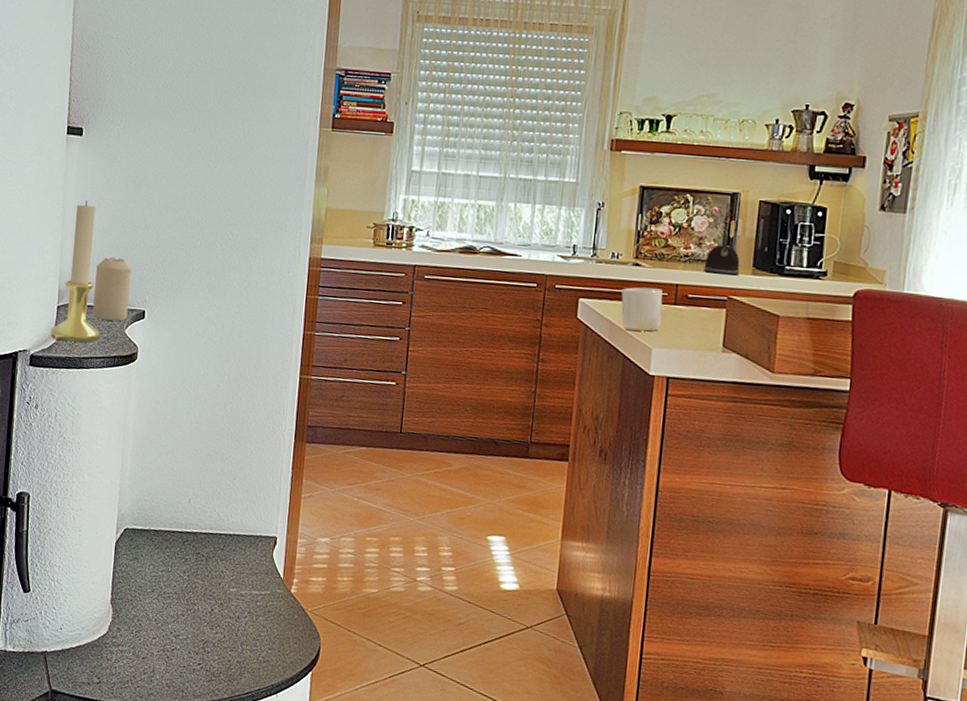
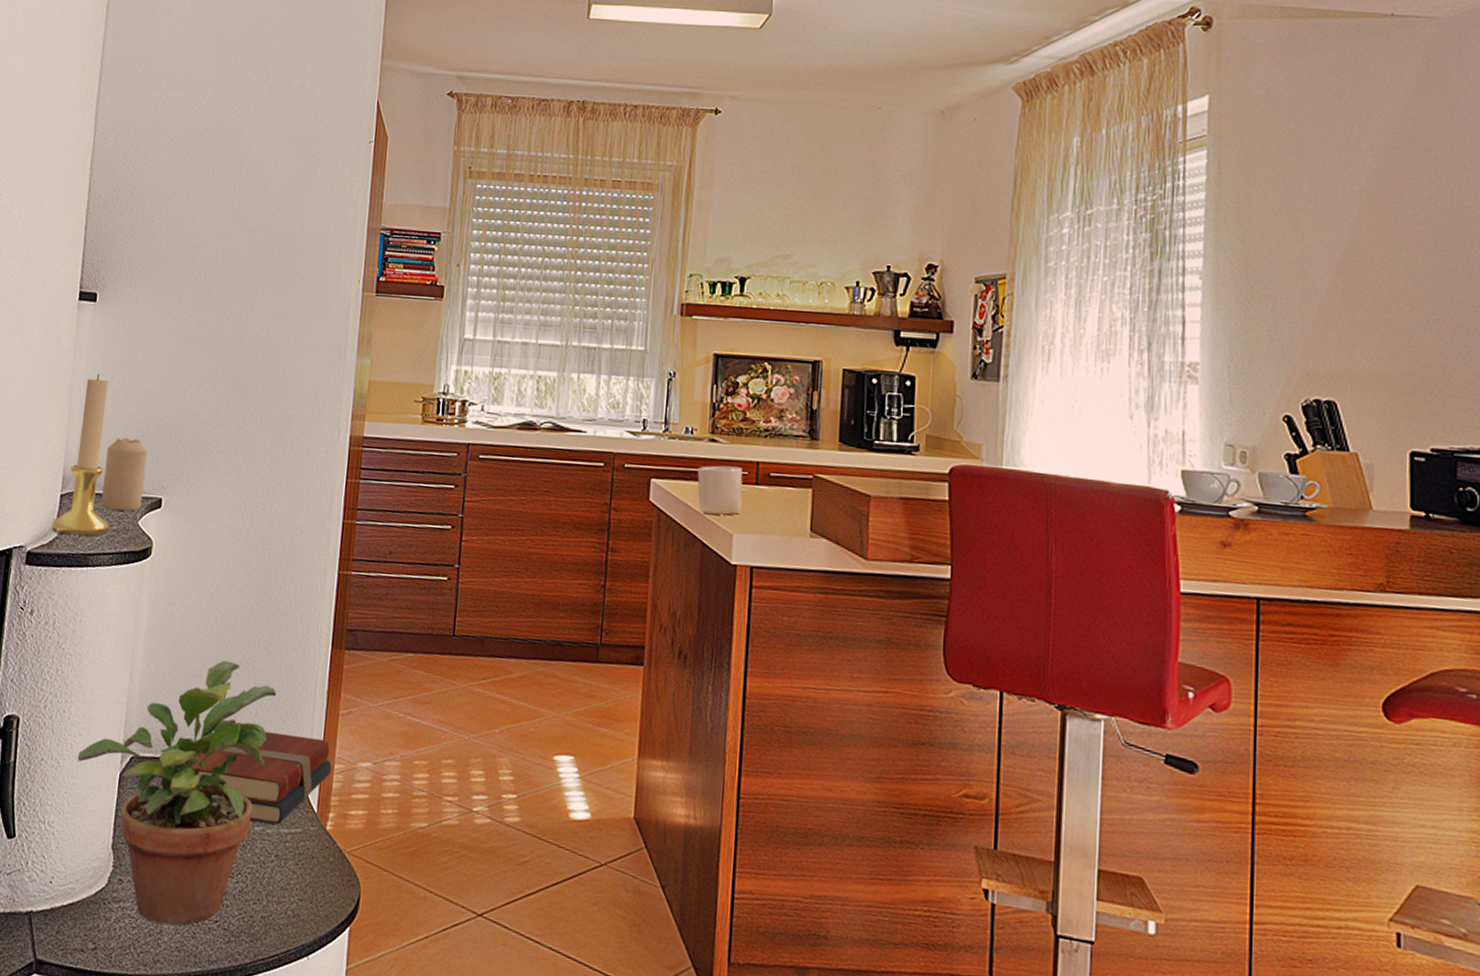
potted plant: none [79,450,248,666] -> present [77,660,277,926]
books: none [172,510,295,587] -> present [187,731,332,825]
kettle: present [703,231,740,277] -> none [786,403,825,453]

